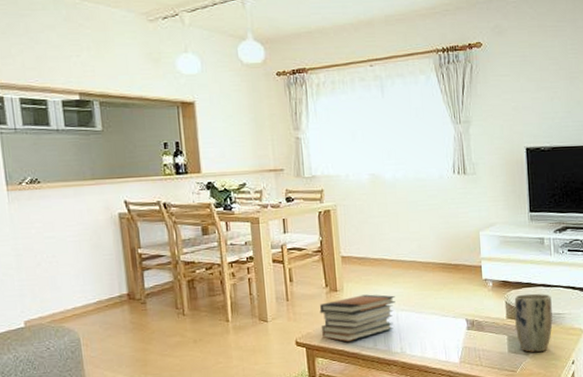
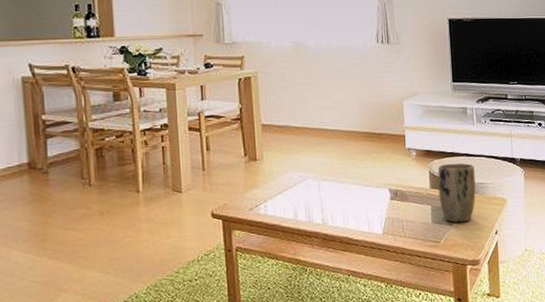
book stack: present [319,294,396,342] -> none [237,163,317,213]

